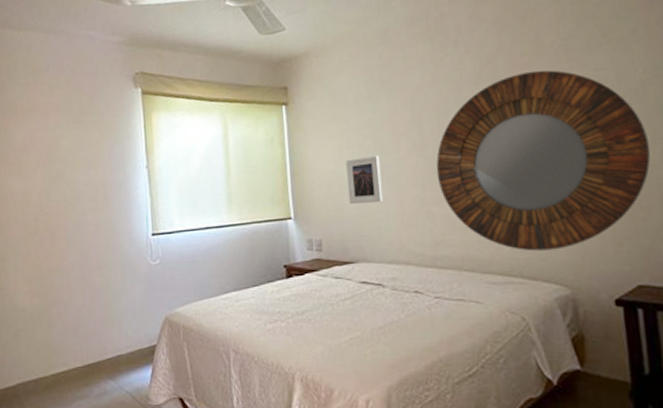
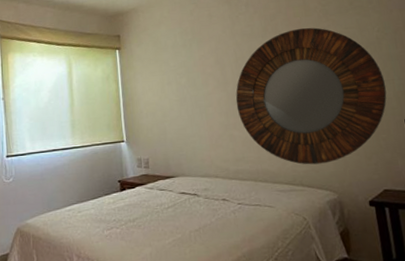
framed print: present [346,155,384,204] -> none [167,90,197,129]

